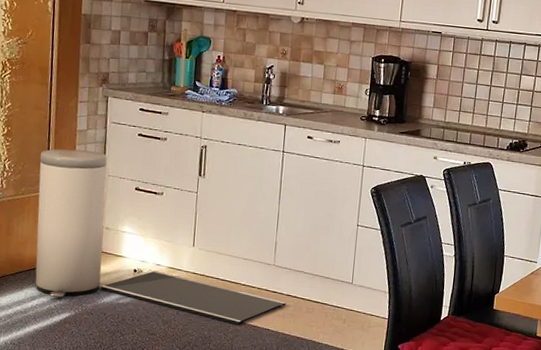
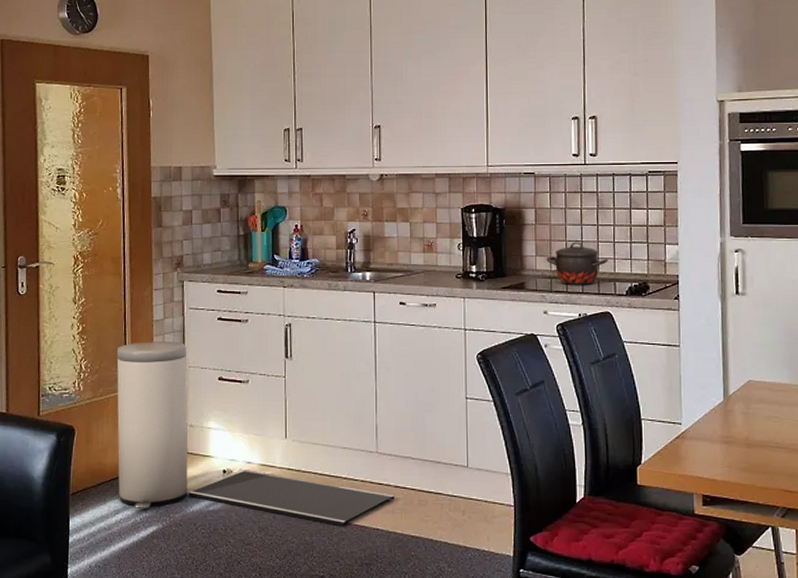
cooking pot: none [442,98,495,138] -> present [546,242,608,285]

